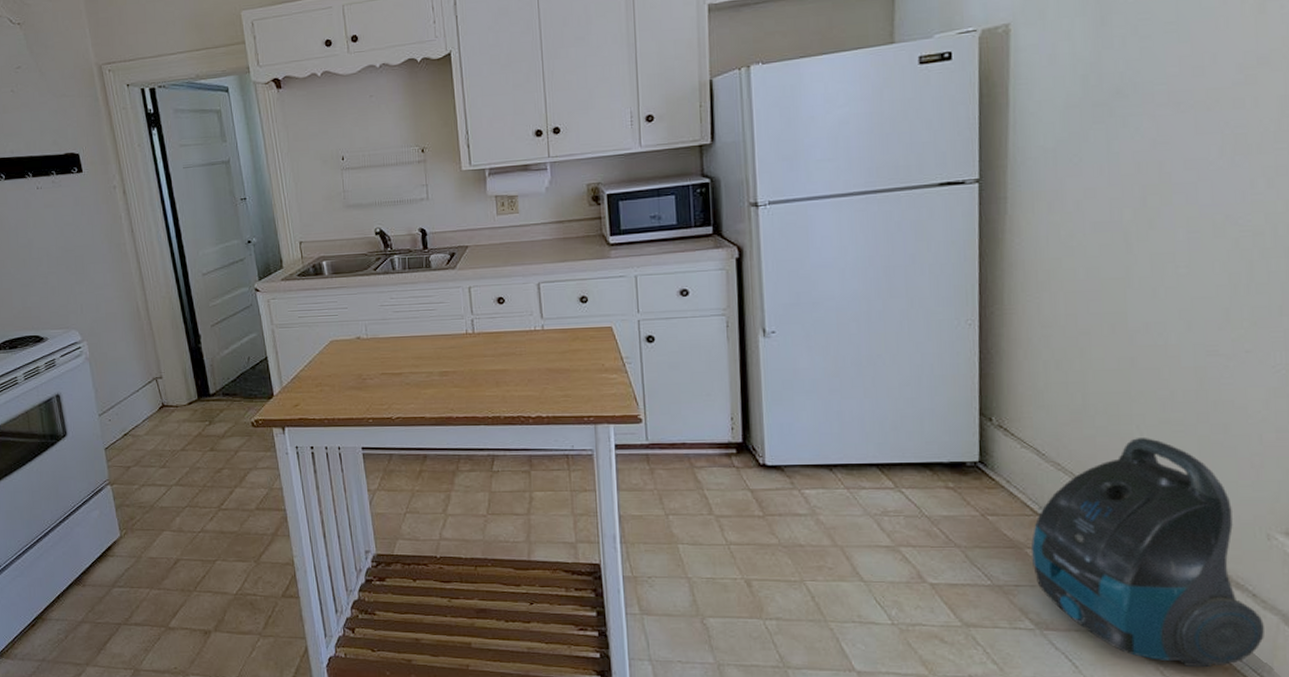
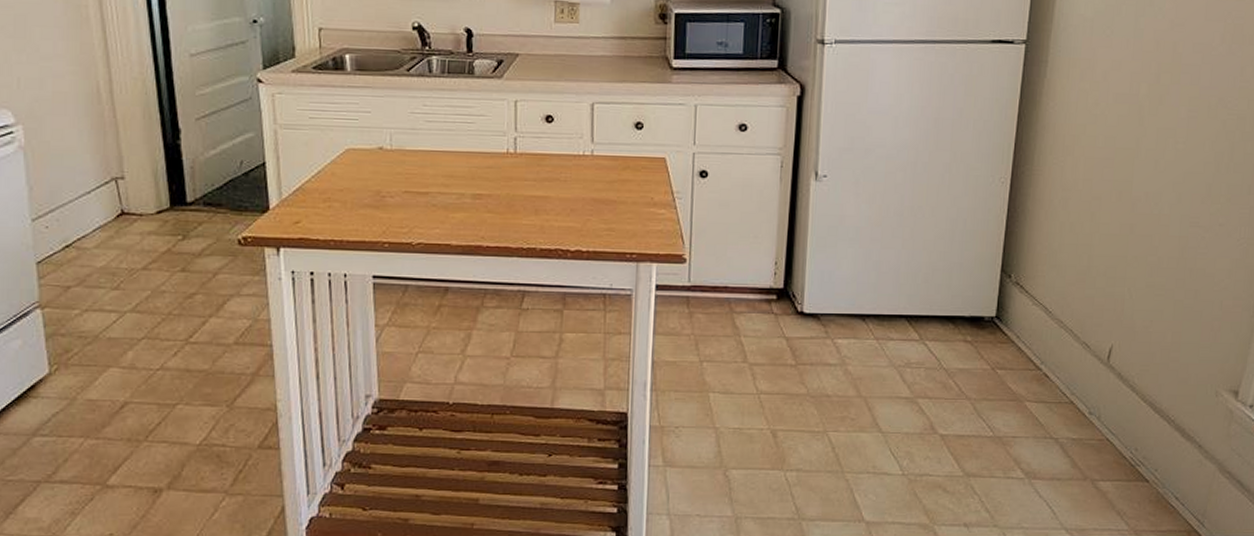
vacuum cleaner: present [1031,438,1264,668] -> none [1029,300,1204,512]

